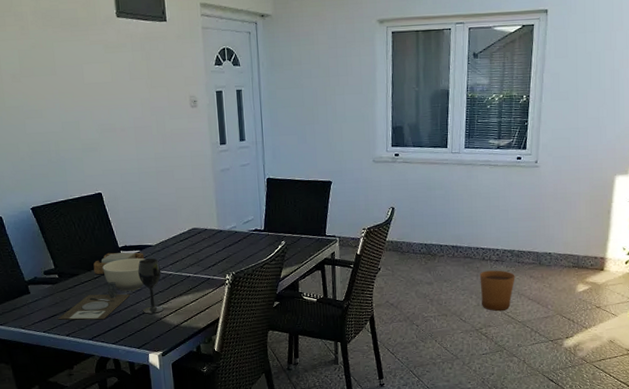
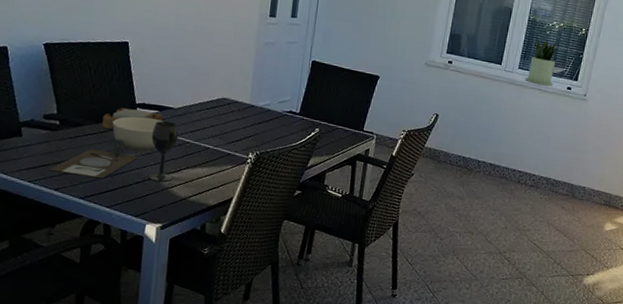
planter: none [473,115,502,161] -> present [525,39,558,86]
planter: present [480,270,515,311] -> none [510,194,547,237]

